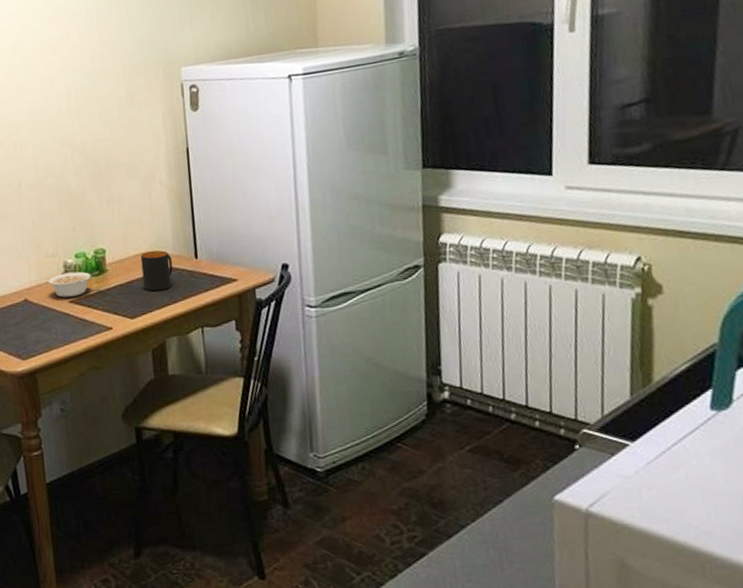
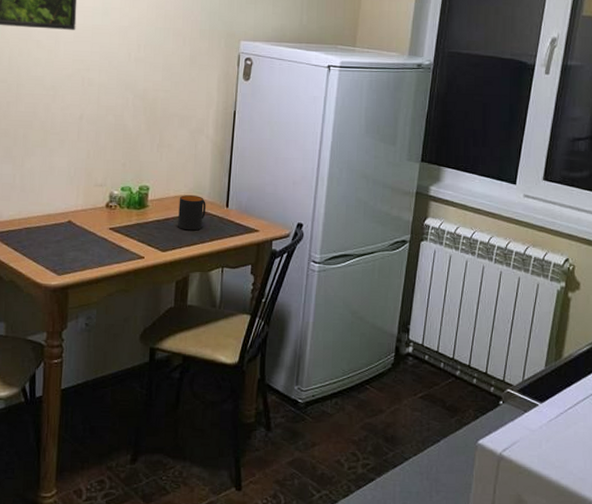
legume: present [48,271,99,298] -> none [93,202,140,225]

